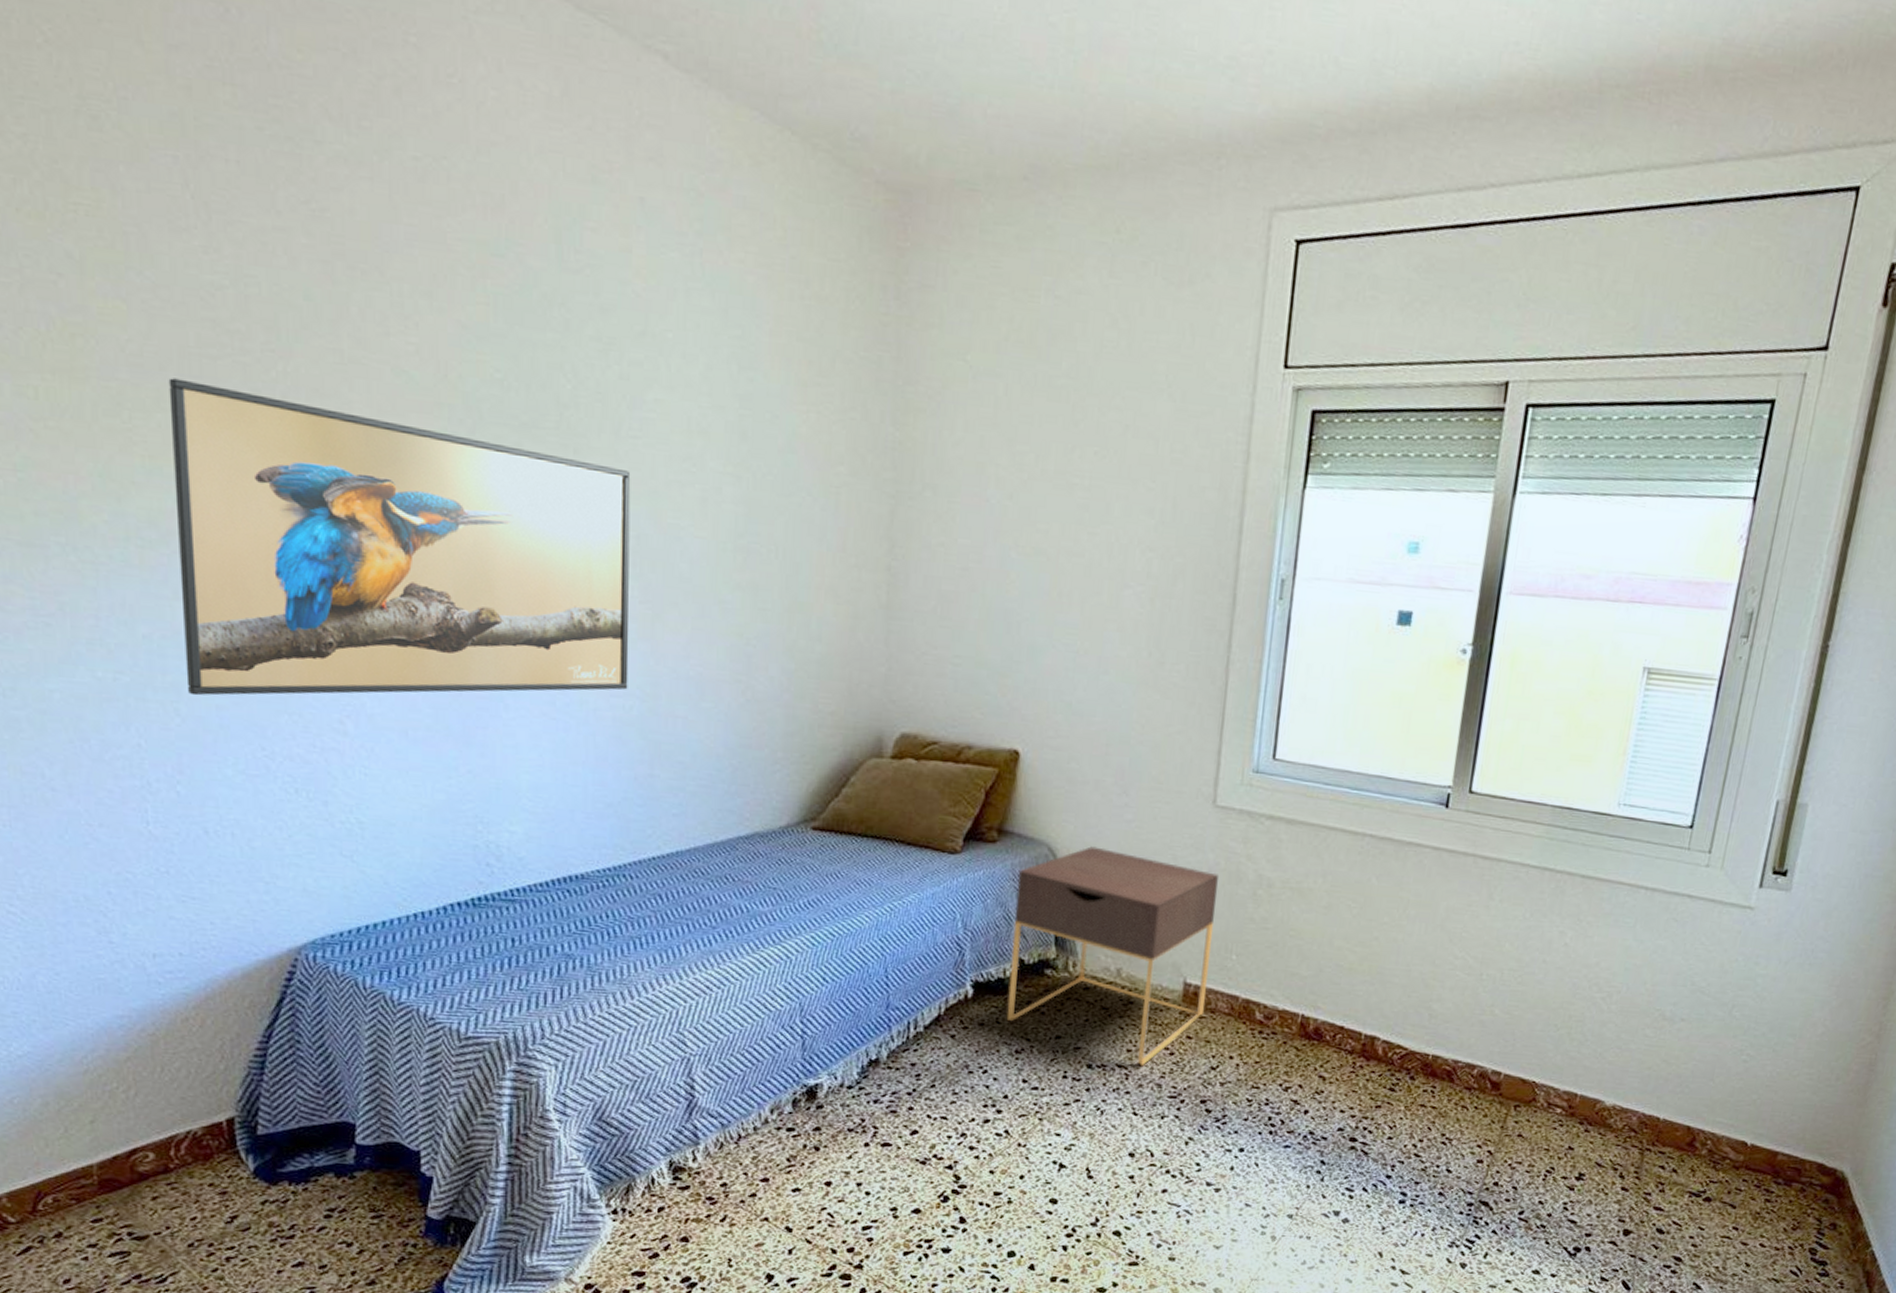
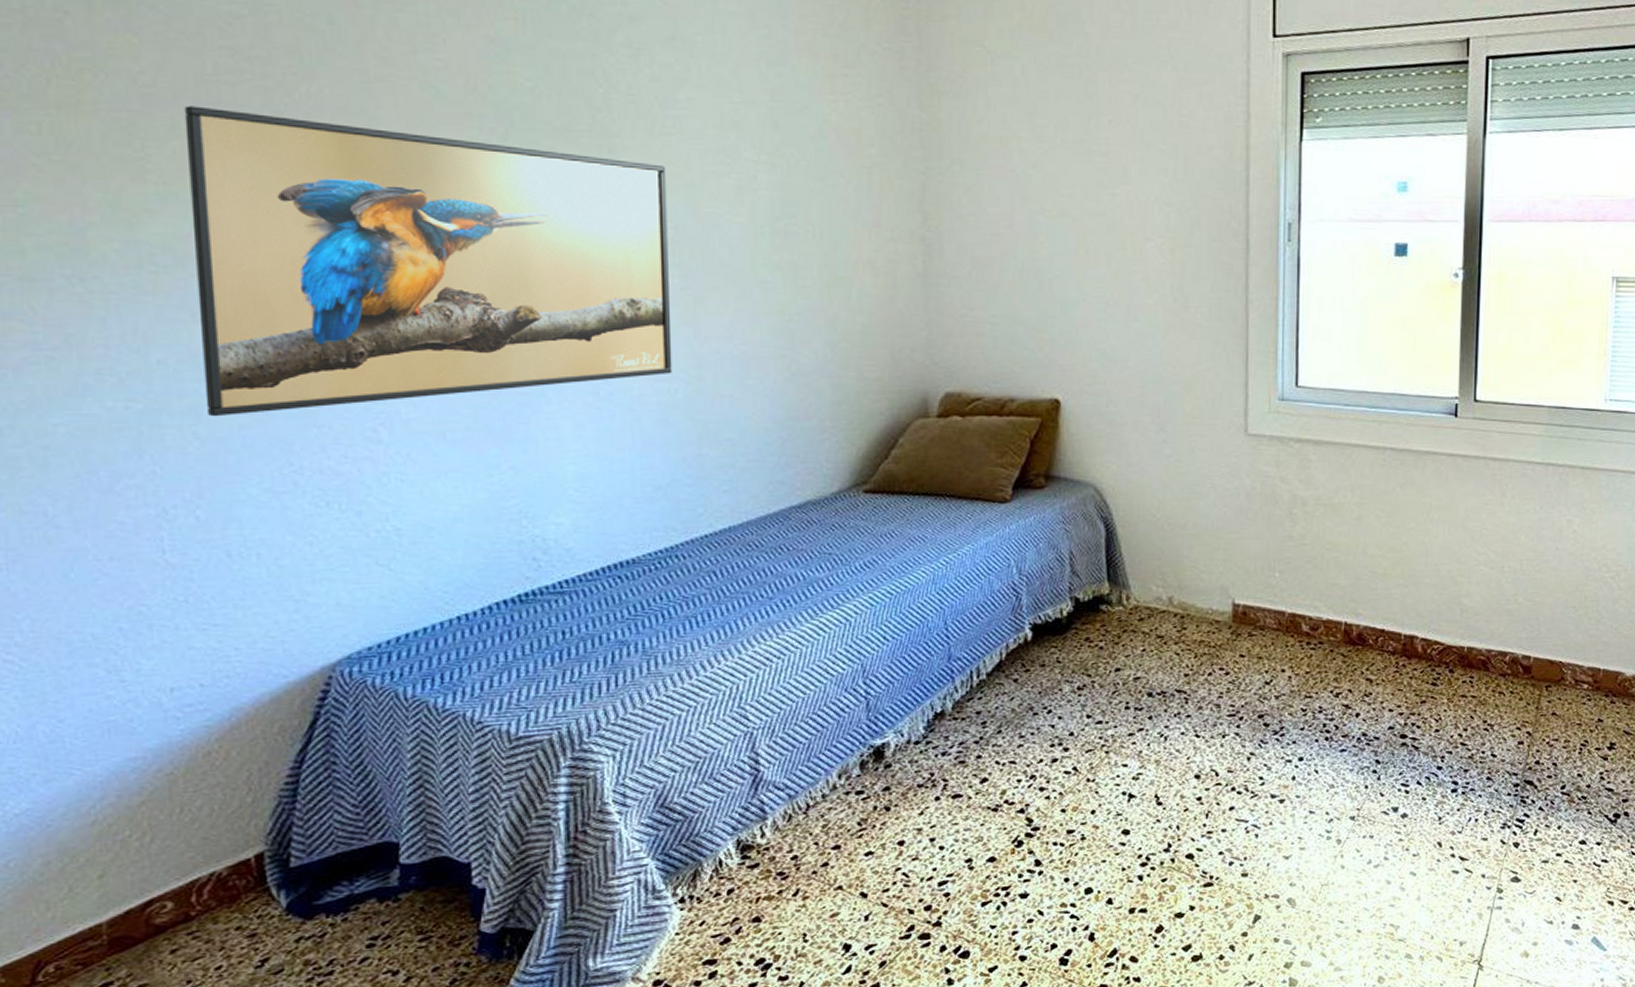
nightstand: present [1006,846,1219,1067] -> none [1066,483,1257,689]

